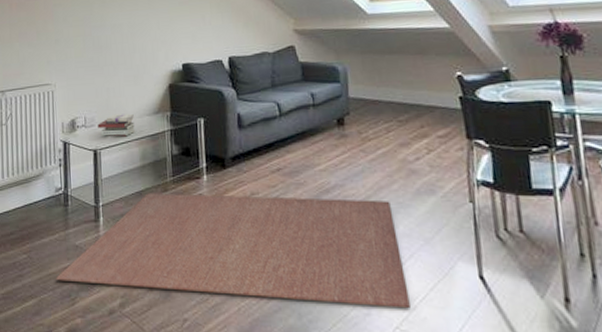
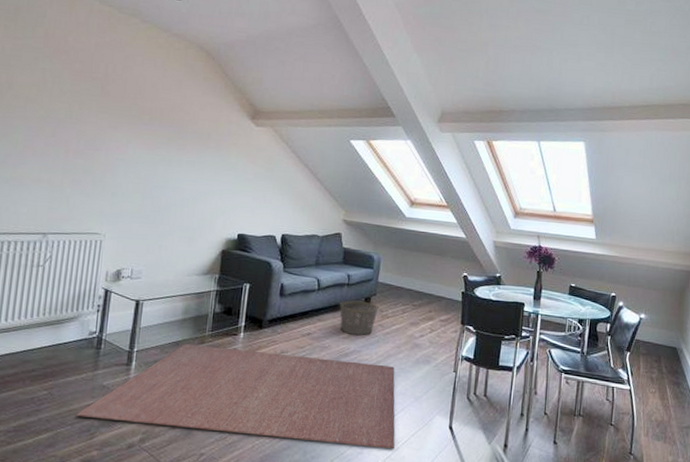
books: present [98,113,135,137] -> none [144,270,183,292]
basket: none [307,123,357,167] -> present [339,300,380,336]

